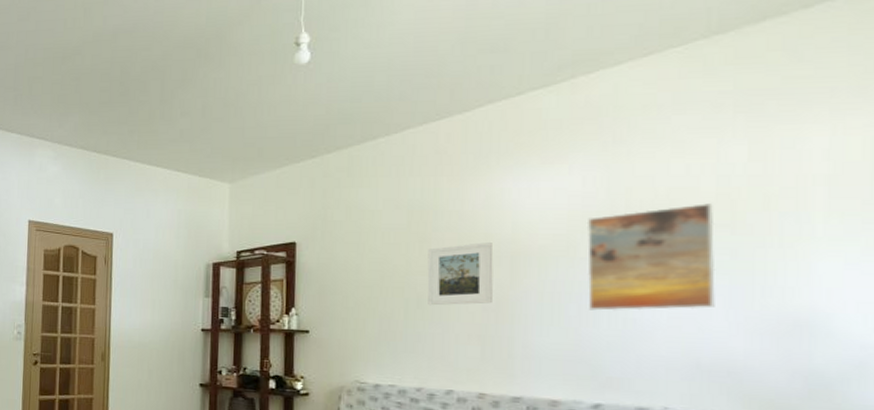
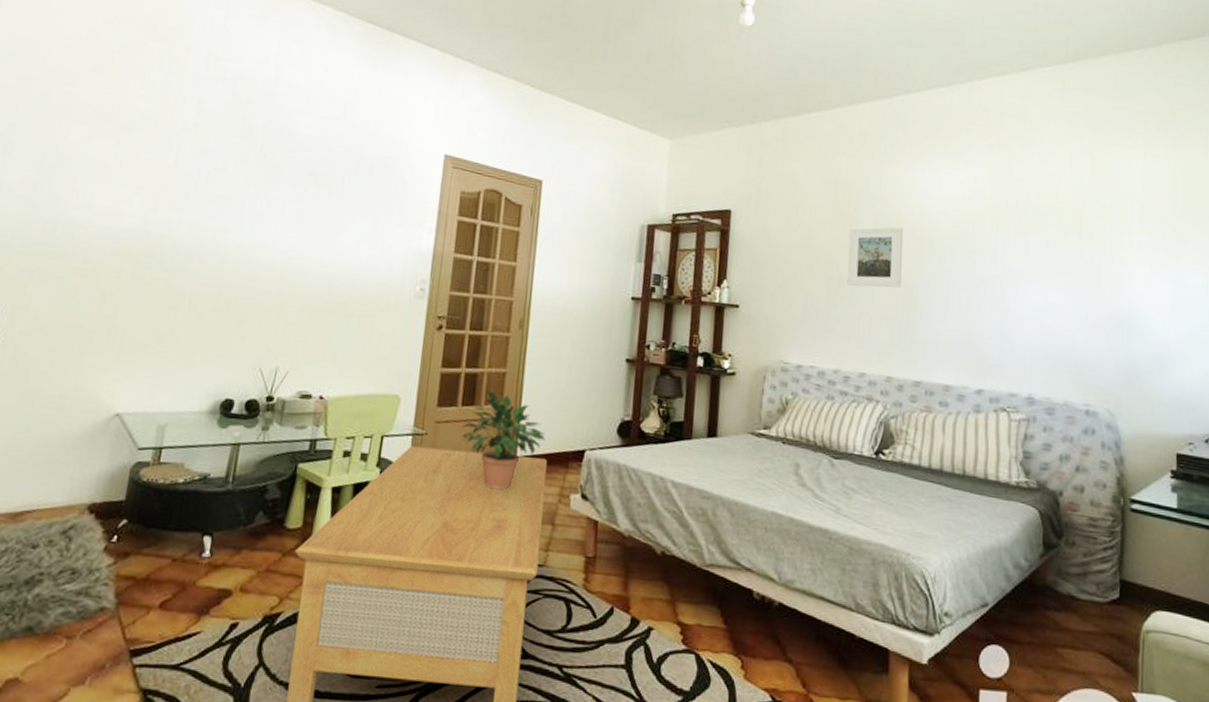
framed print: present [586,203,716,311] -> none [976,209,1067,304]

